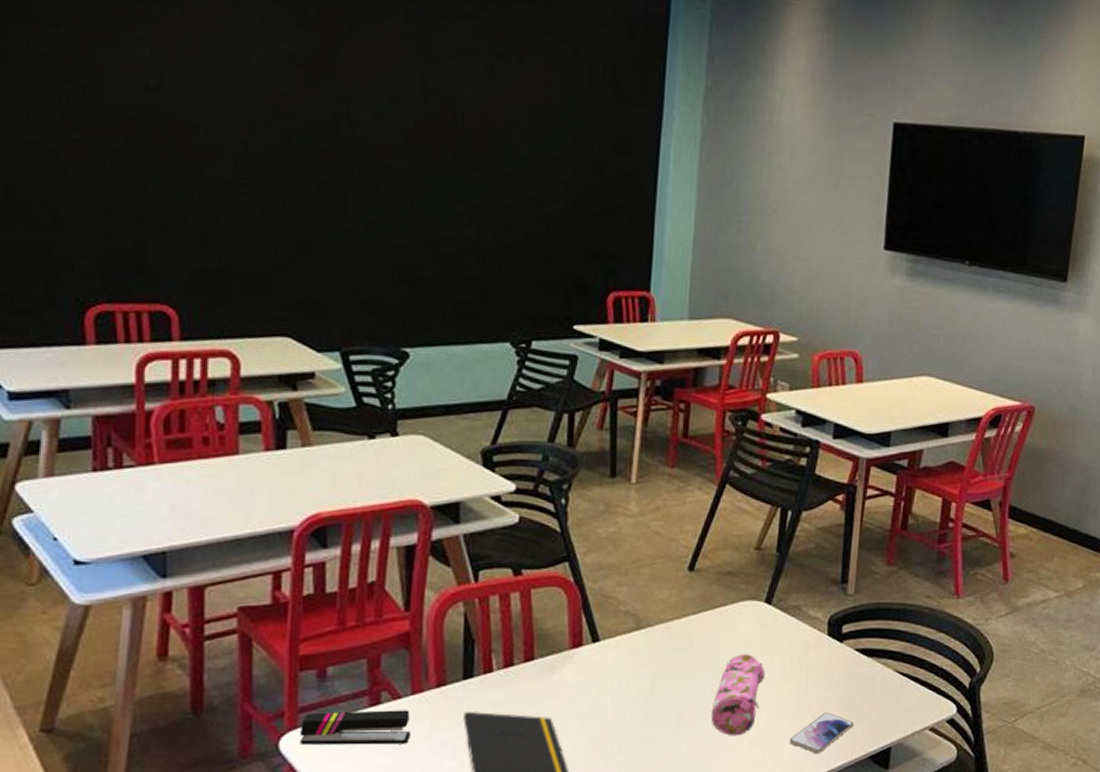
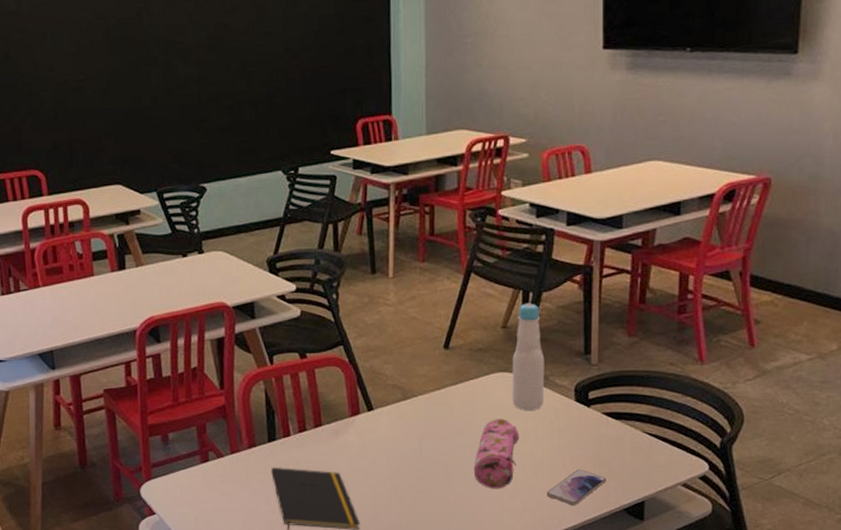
stapler: present [299,710,411,745] -> none [153,466,233,493]
bottle: none [760,522,799,645] -> present [512,303,545,410]

